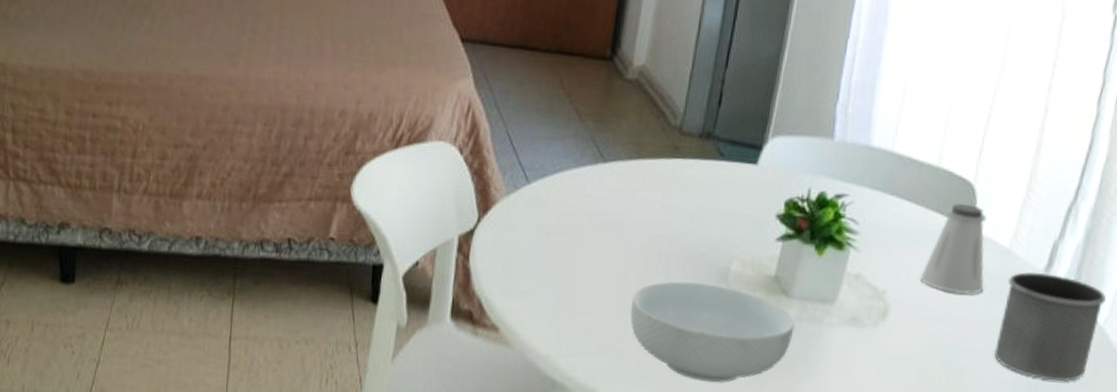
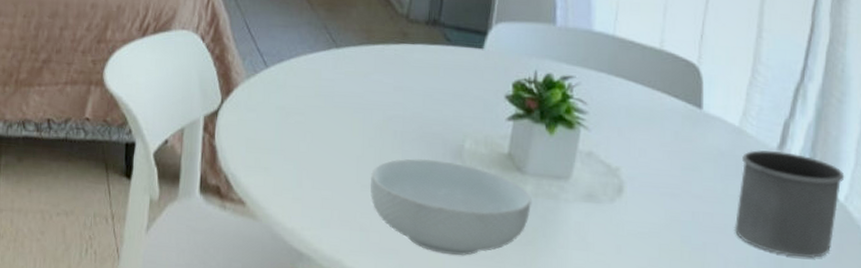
saltshaker: present [920,203,987,294] -> none [652,84,718,171]

